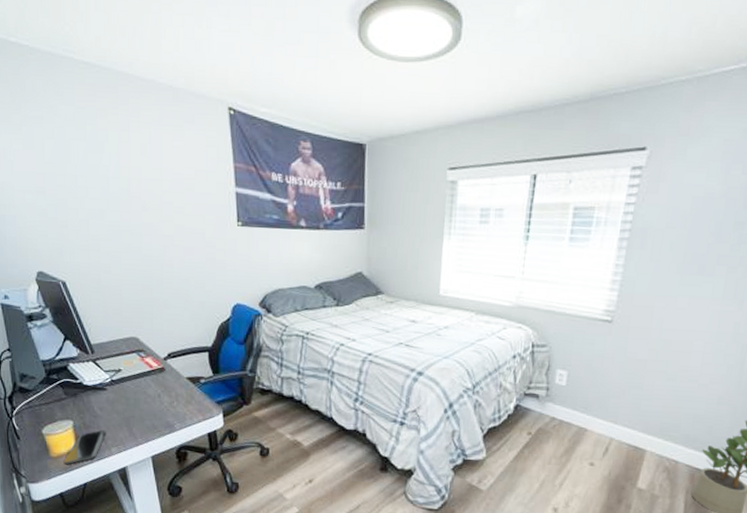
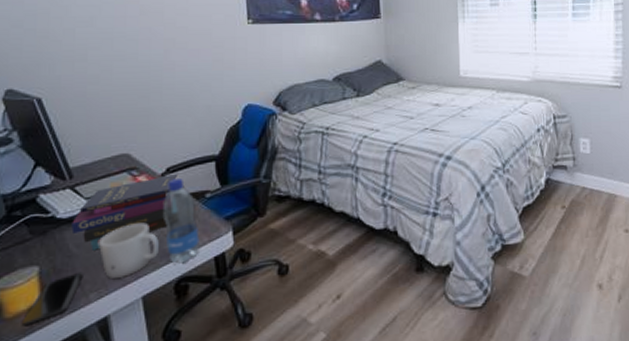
books: none [95,359,179,414] -> present [71,173,180,251]
mug: none [117,397,164,439] -> present [99,223,160,279]
bottle: none [165,363,196,435] -> present [162,179,200,264]

